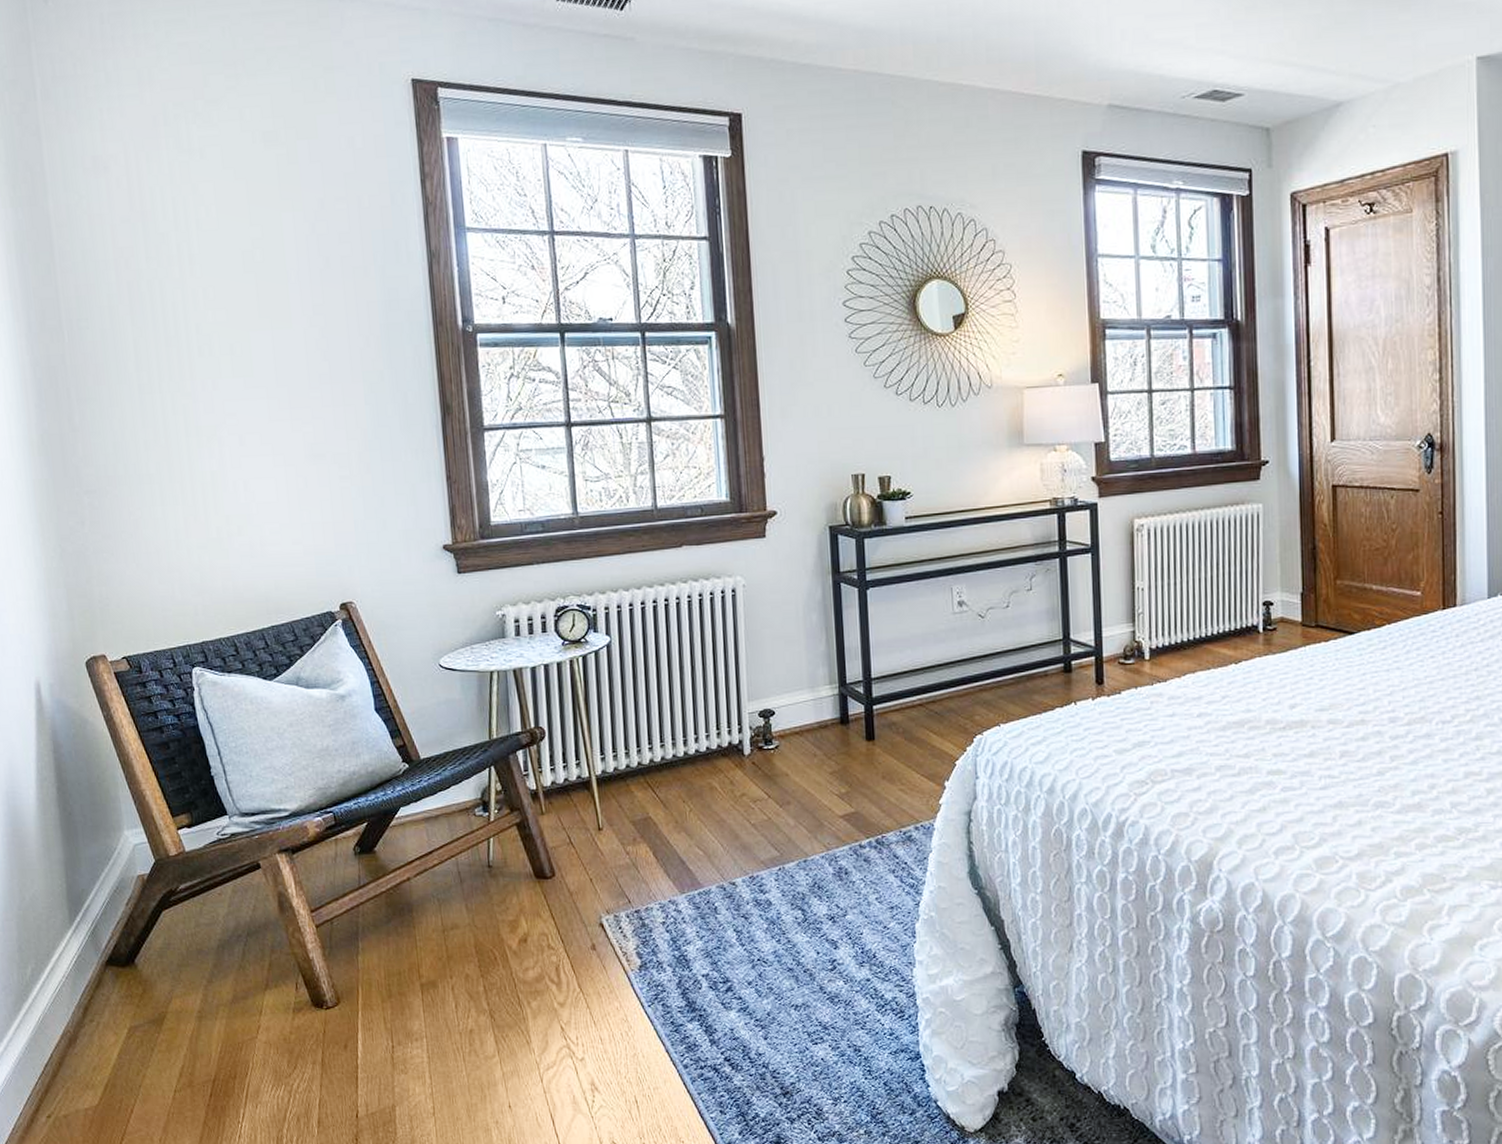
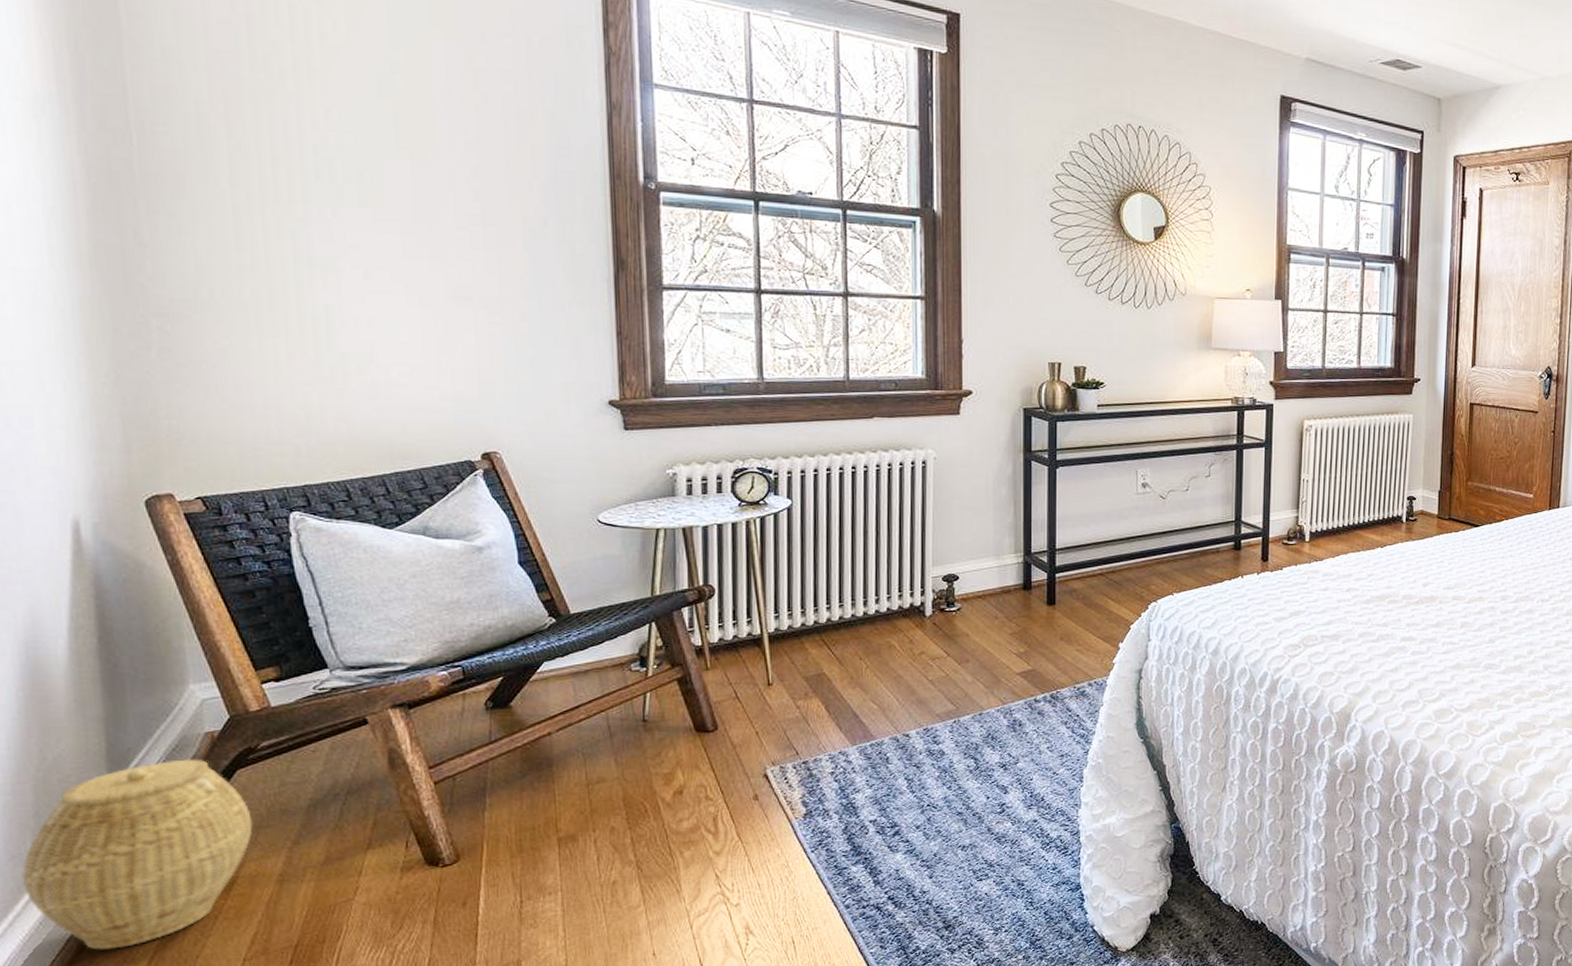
woven basket: none [11,900,176,1075] -> present [21,759,253,950]

